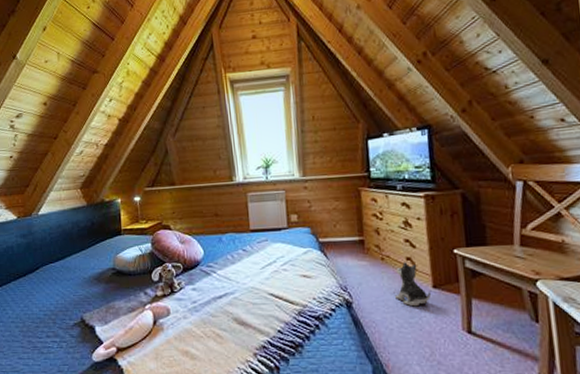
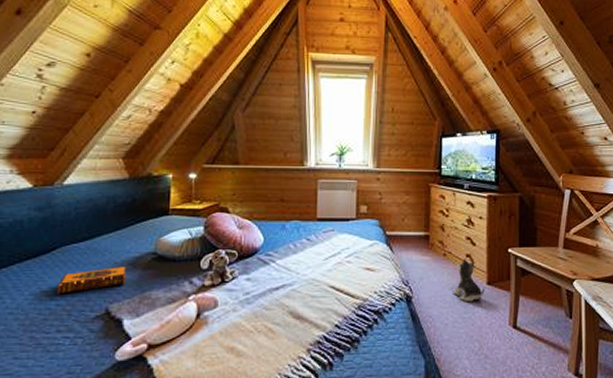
hardback book: none [43,280,94,306] -> present [57,265,127,295]

